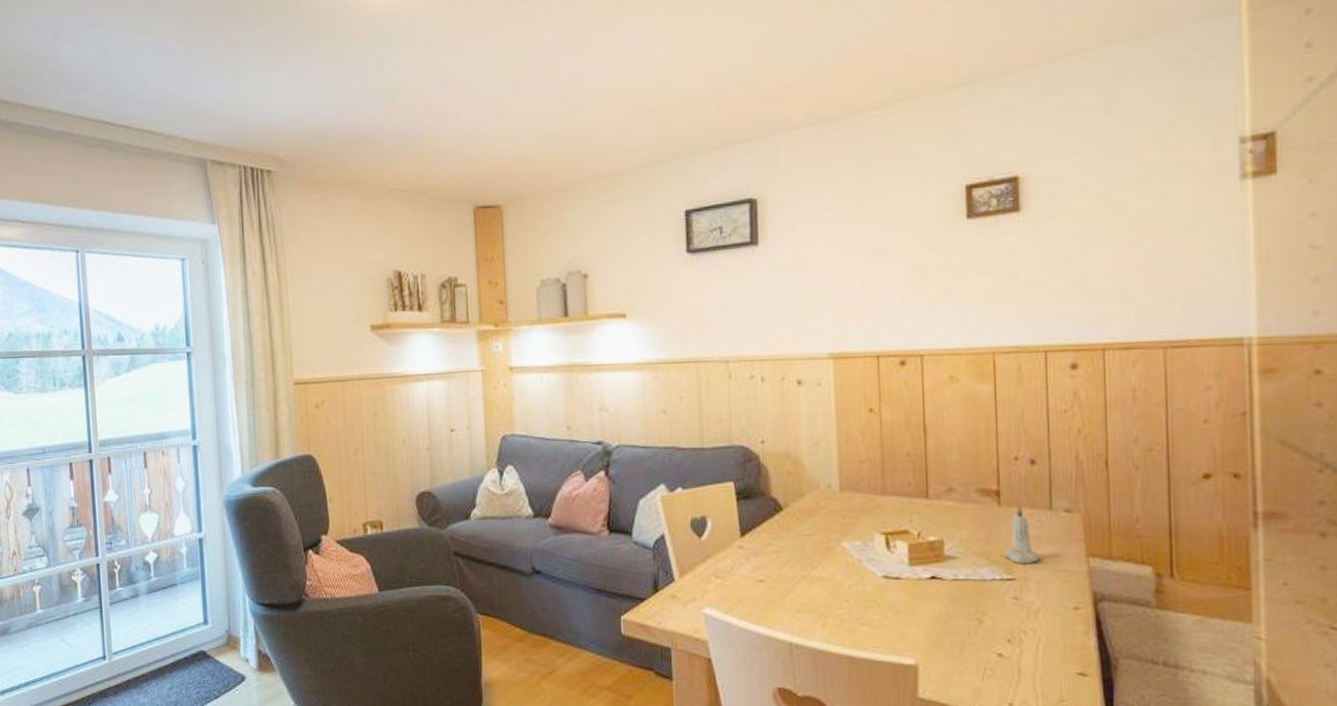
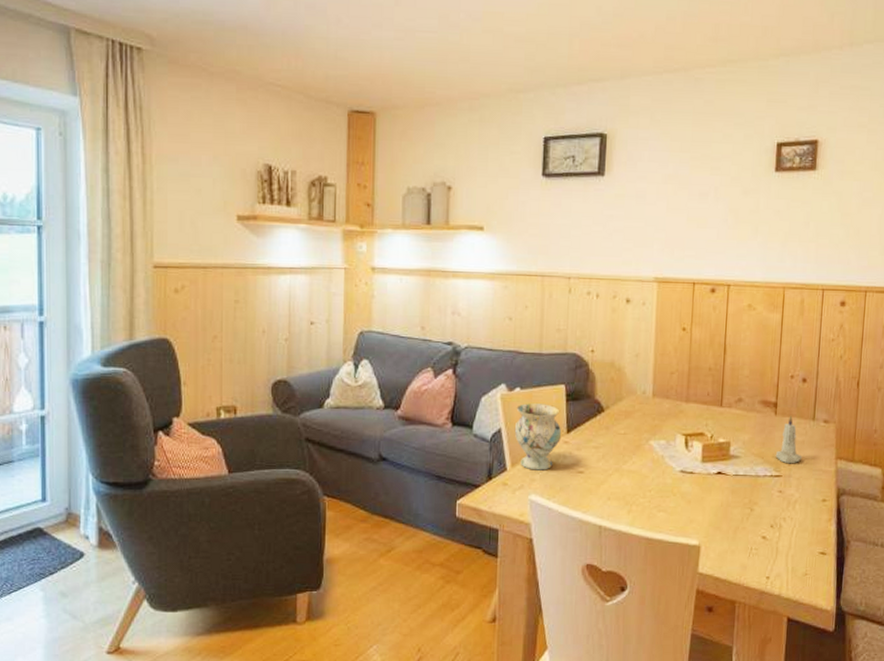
vase: none [679,504,735,580] -> present [514,403,562,471]

